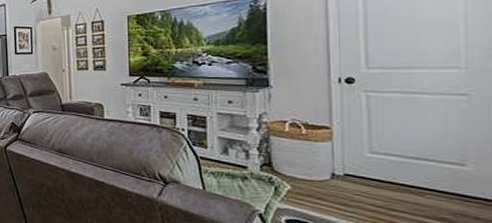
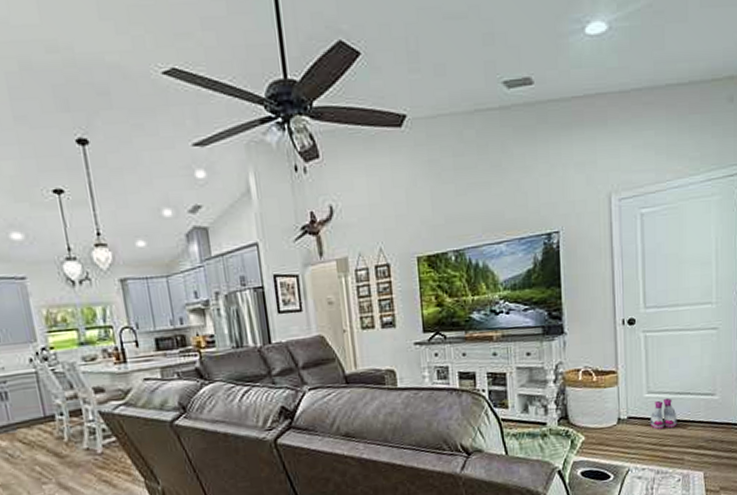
boots: none [373,160,411,194] -> present [650,397,677,430]

